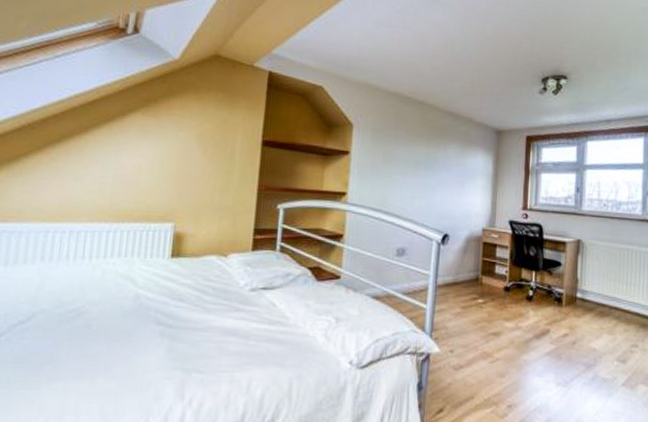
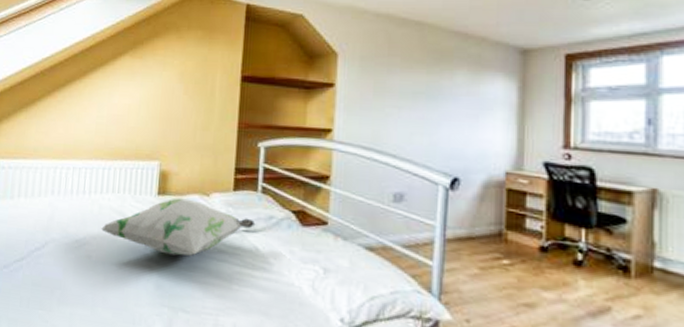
decorative pillow: none [104,259,274,317] -> present [101,198,256,256]

